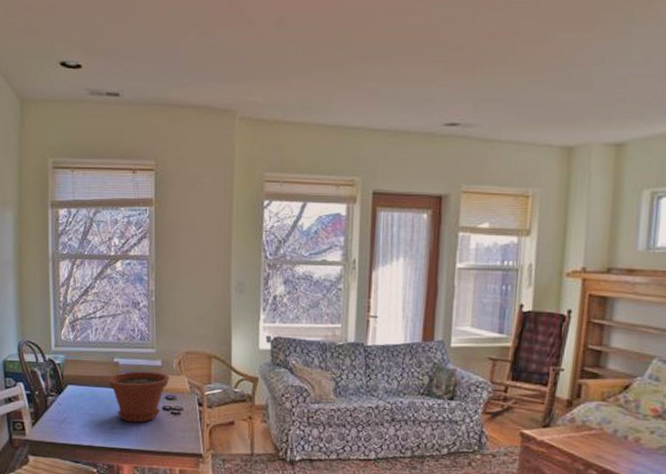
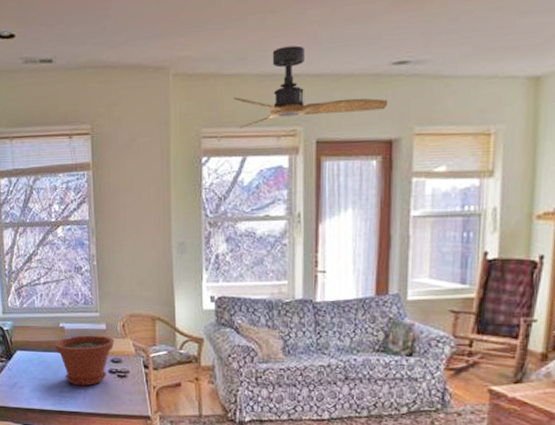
ceiling fan: none [296,100,440,176] -> present [233,45,388,130]

